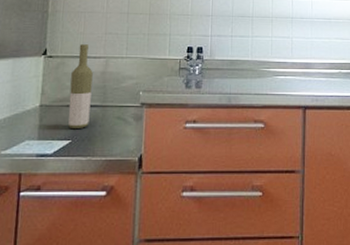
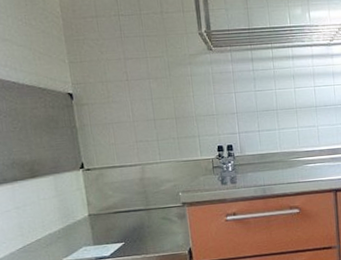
bottle: present [68,44,93,128] -> none [111,154,137,232]

